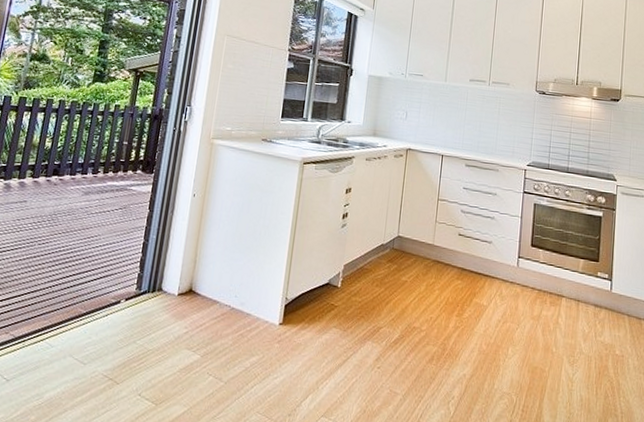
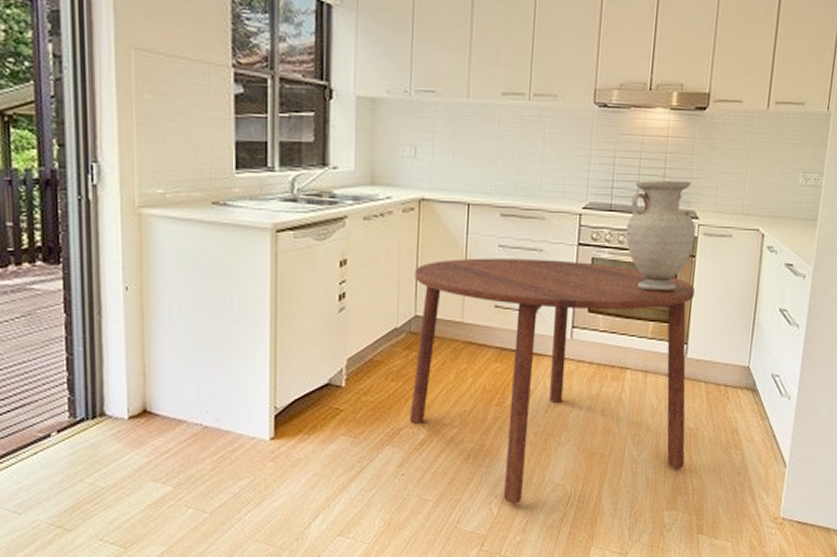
dining table: none [387,195,616,406] -> present [409,258,695,504]
vase: none [560,148,615,236] -> present [626,180,696,292]

